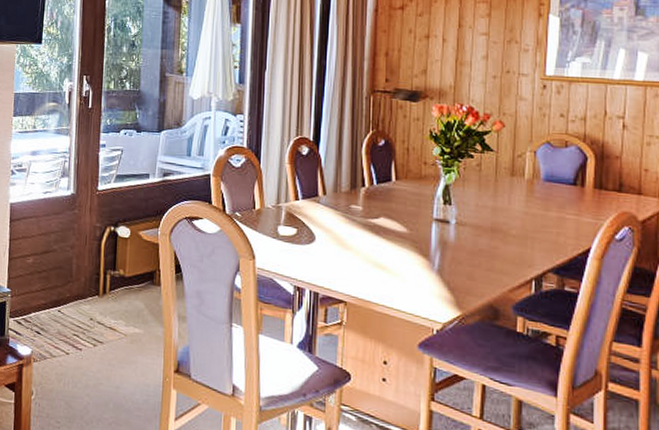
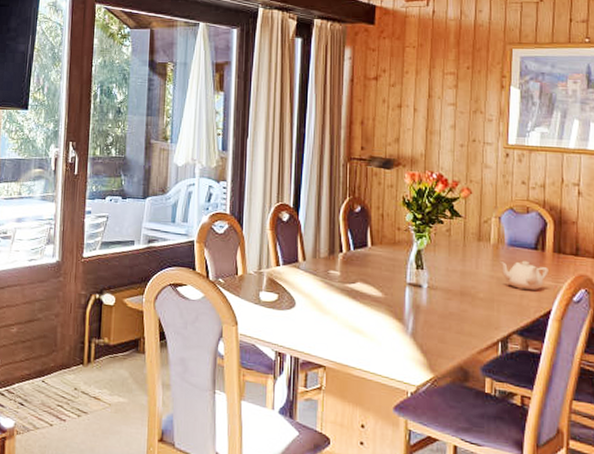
teapot: none [534,196,588,229] -> present [499,260,549,291]

